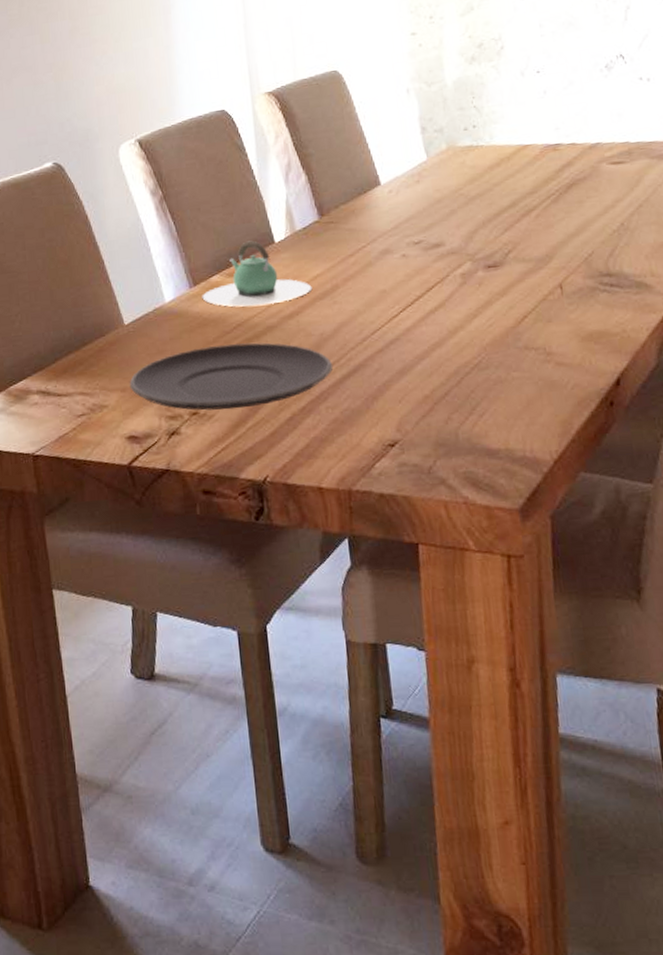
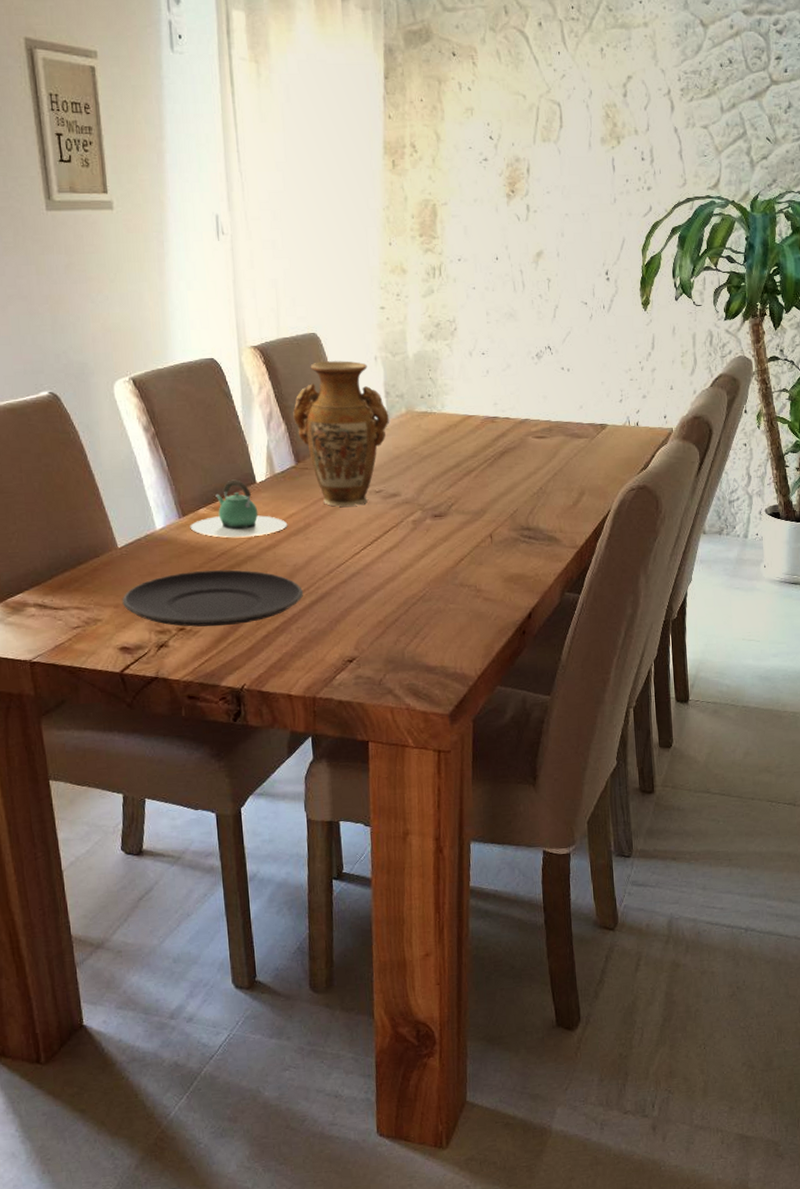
vase: none [314,97,428,264] -> present [293,361,390,507]

